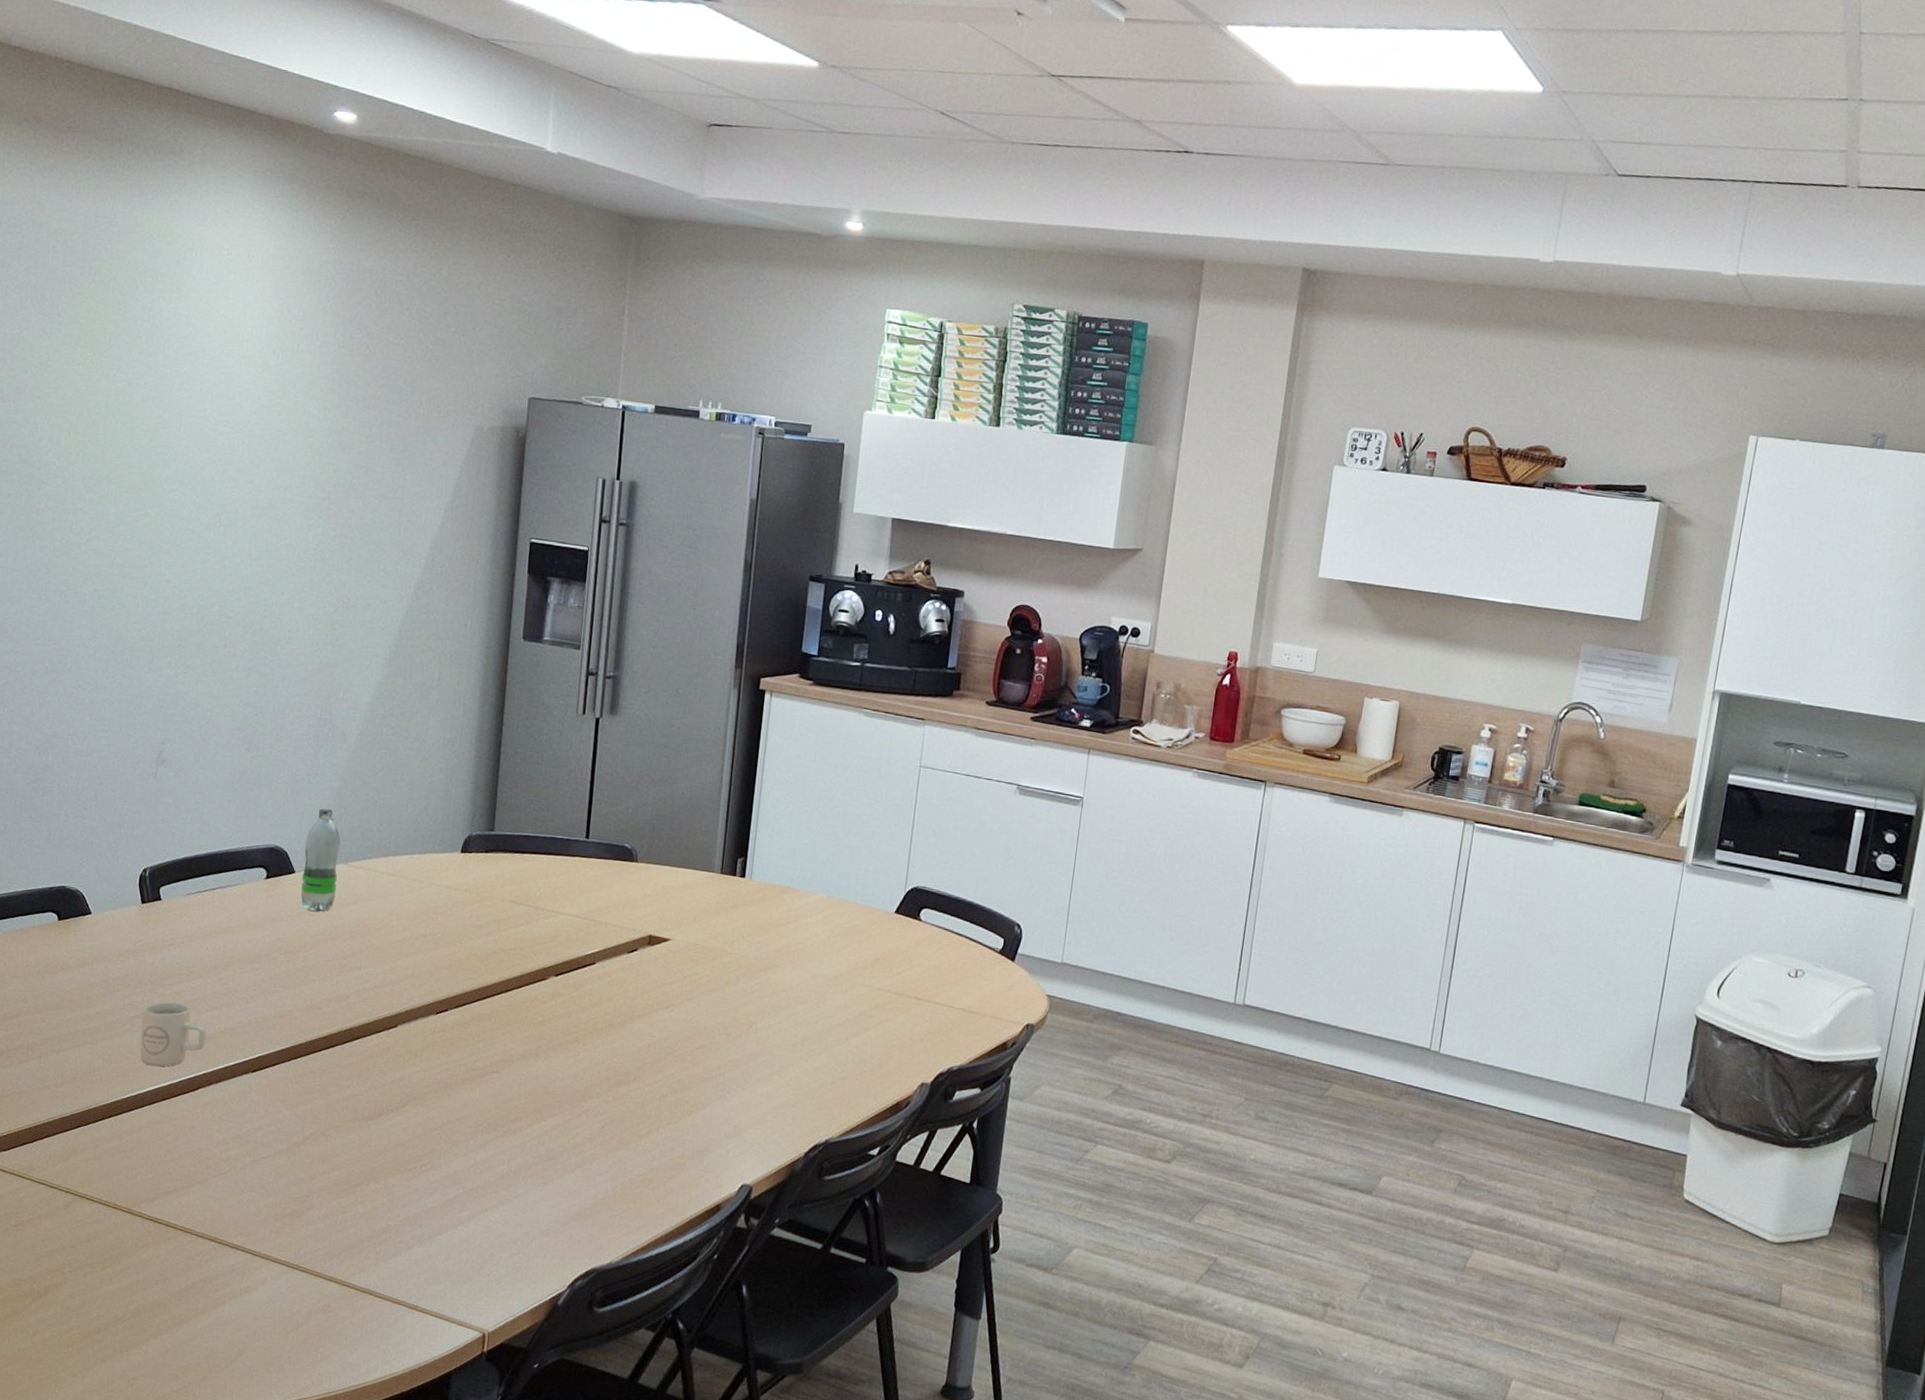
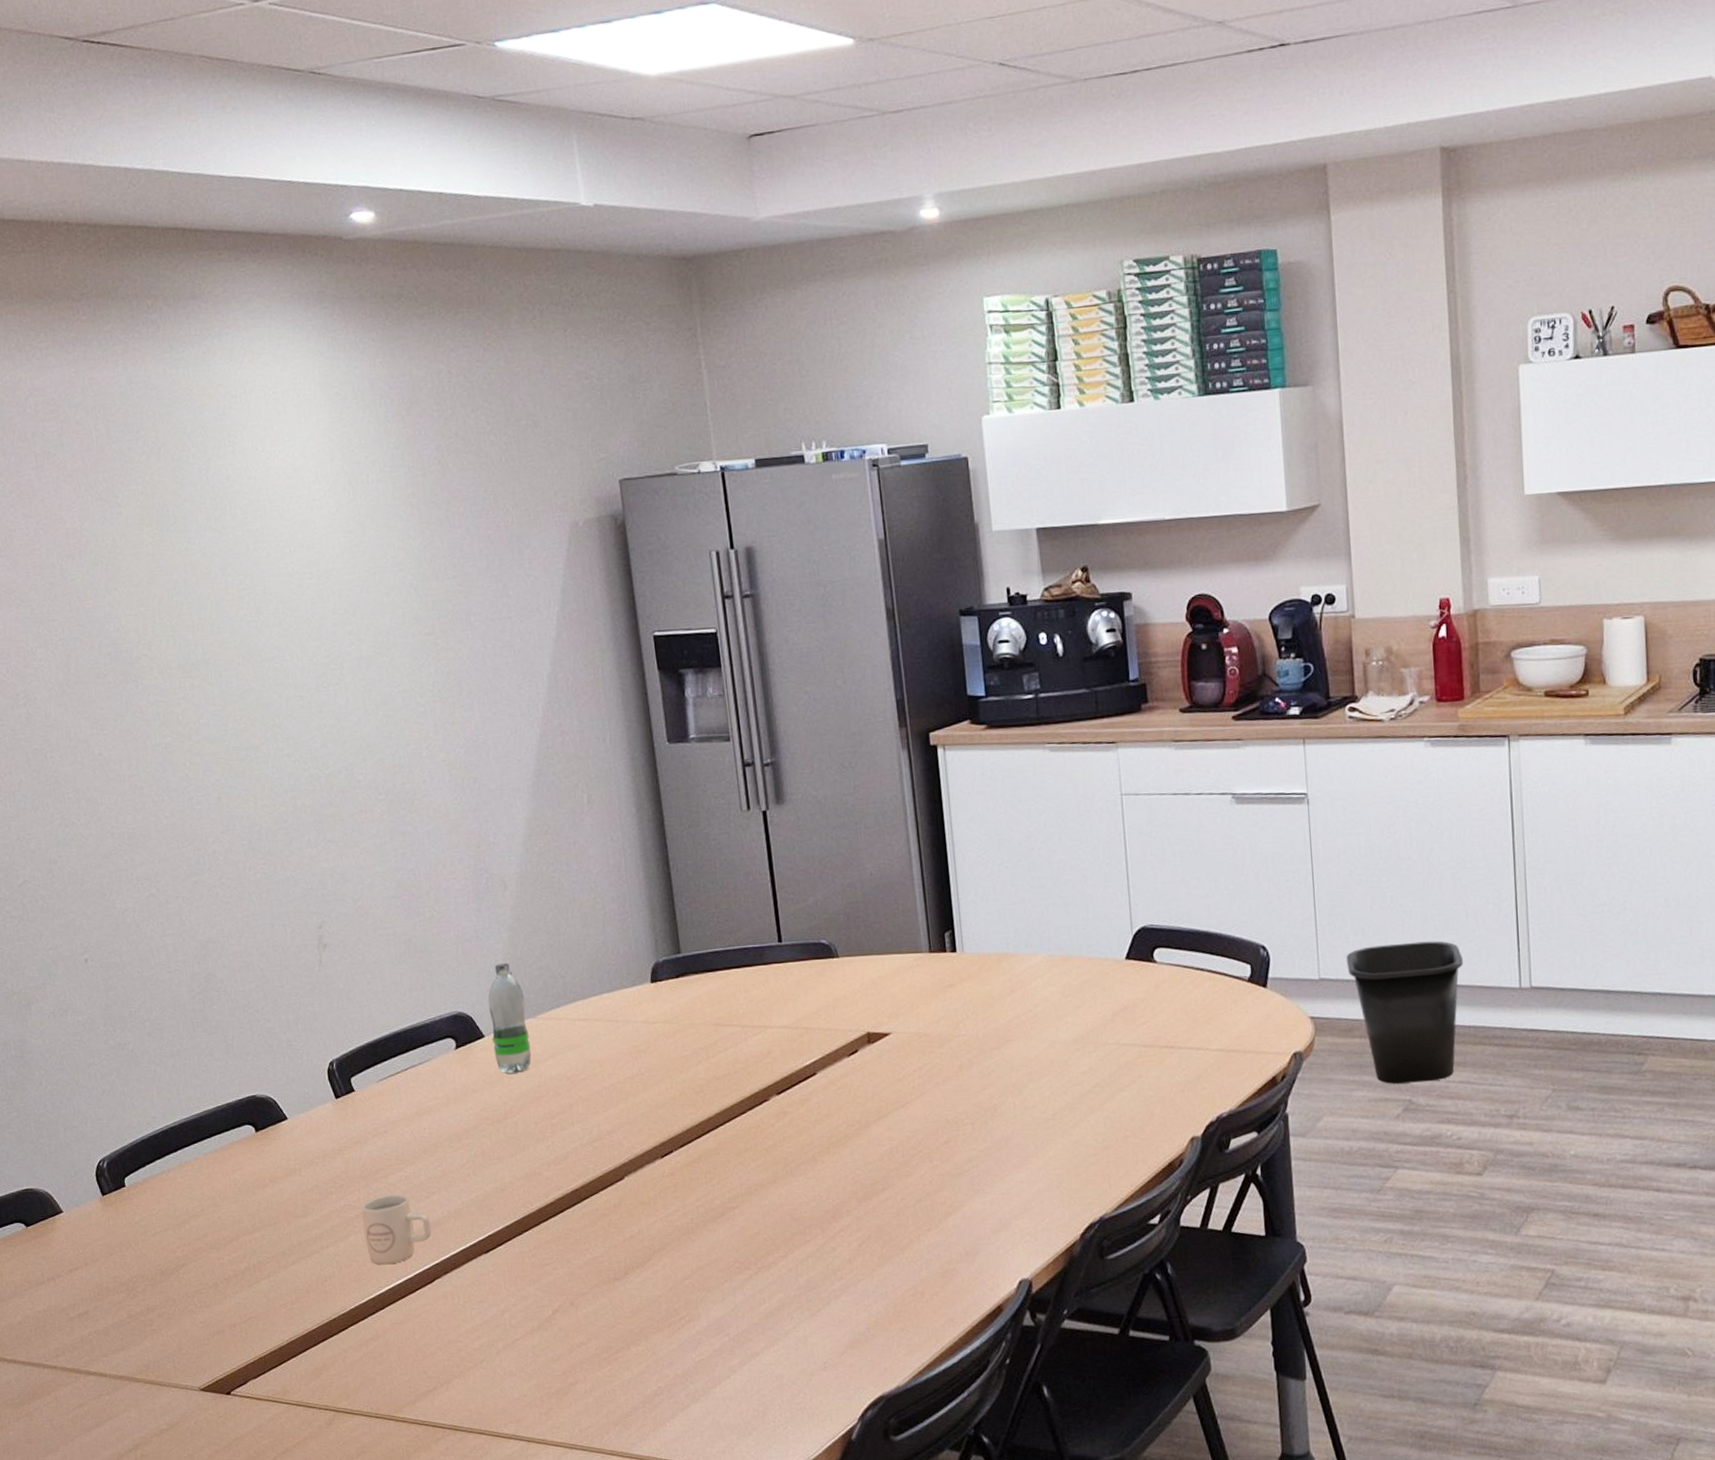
waste bin: none [1088,942,1190,1072] -> present [1346,941,1463,1084]

